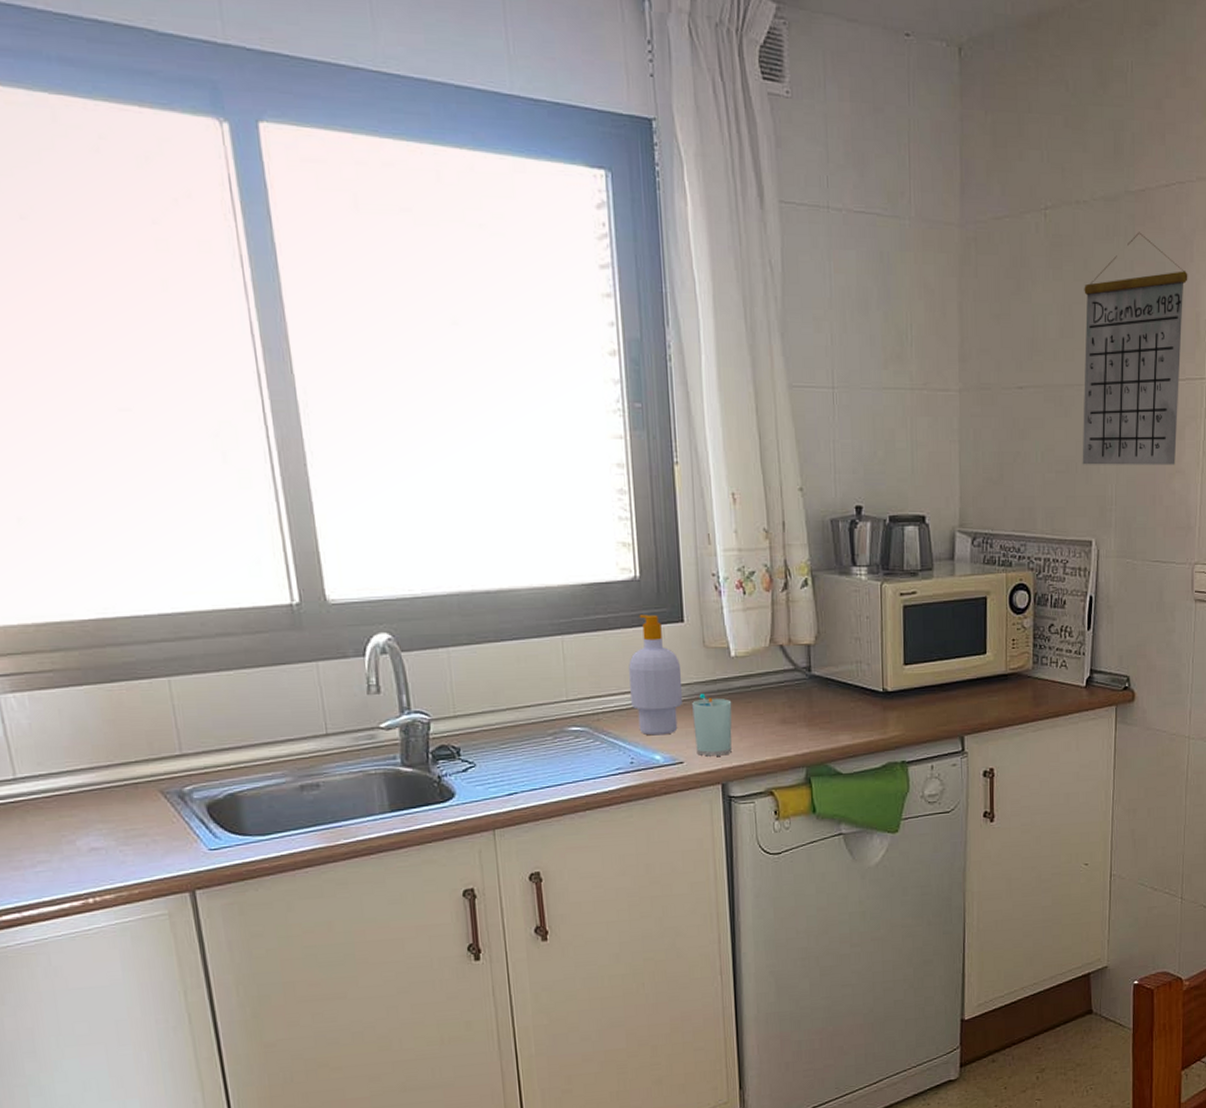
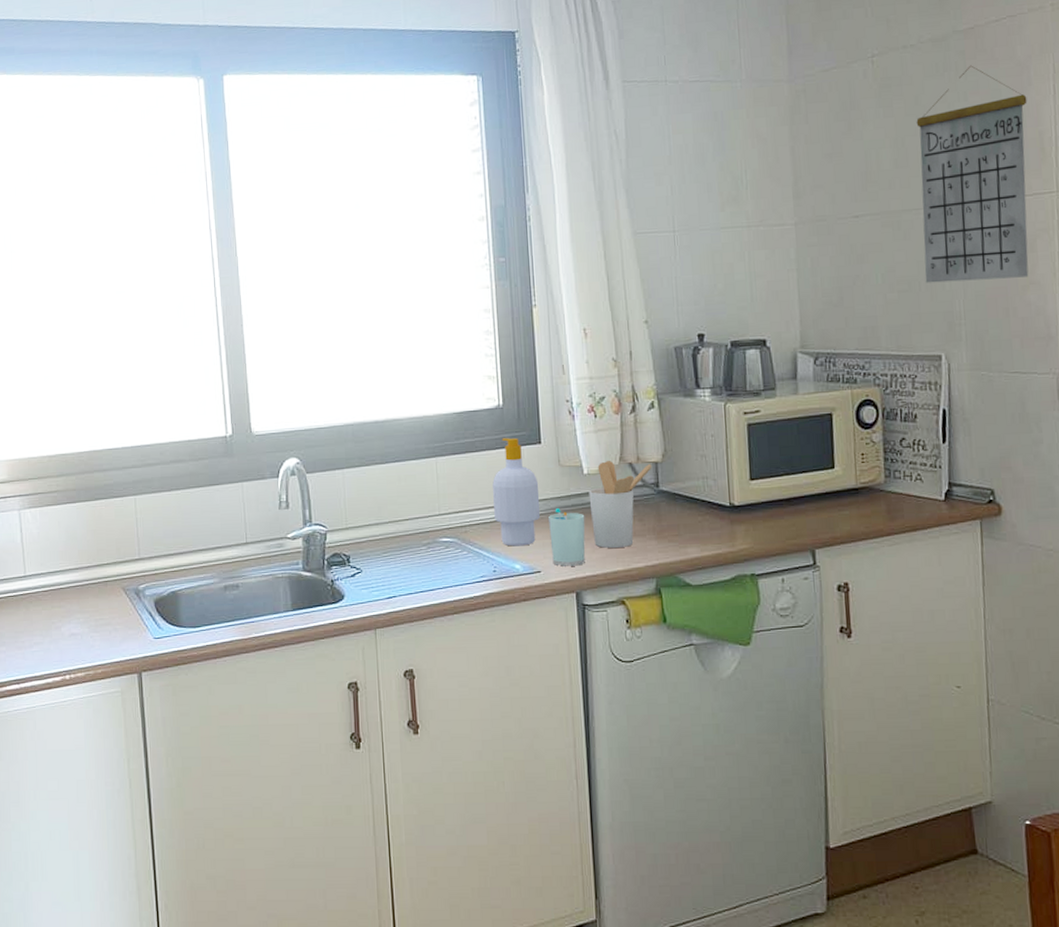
utensil holder: none [736,641,805,736] -> present [589,460,653,548]

